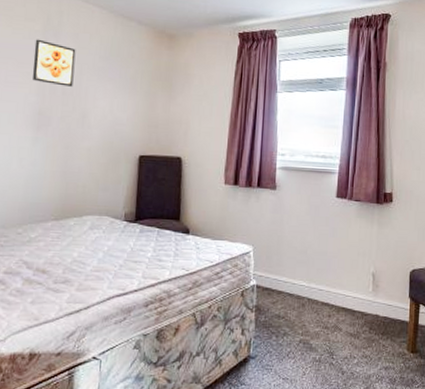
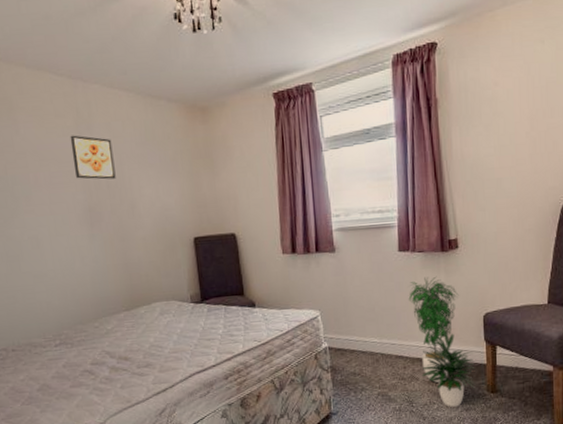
potted plant: none [340,226,397,364] -> present [408,276,476,407]

